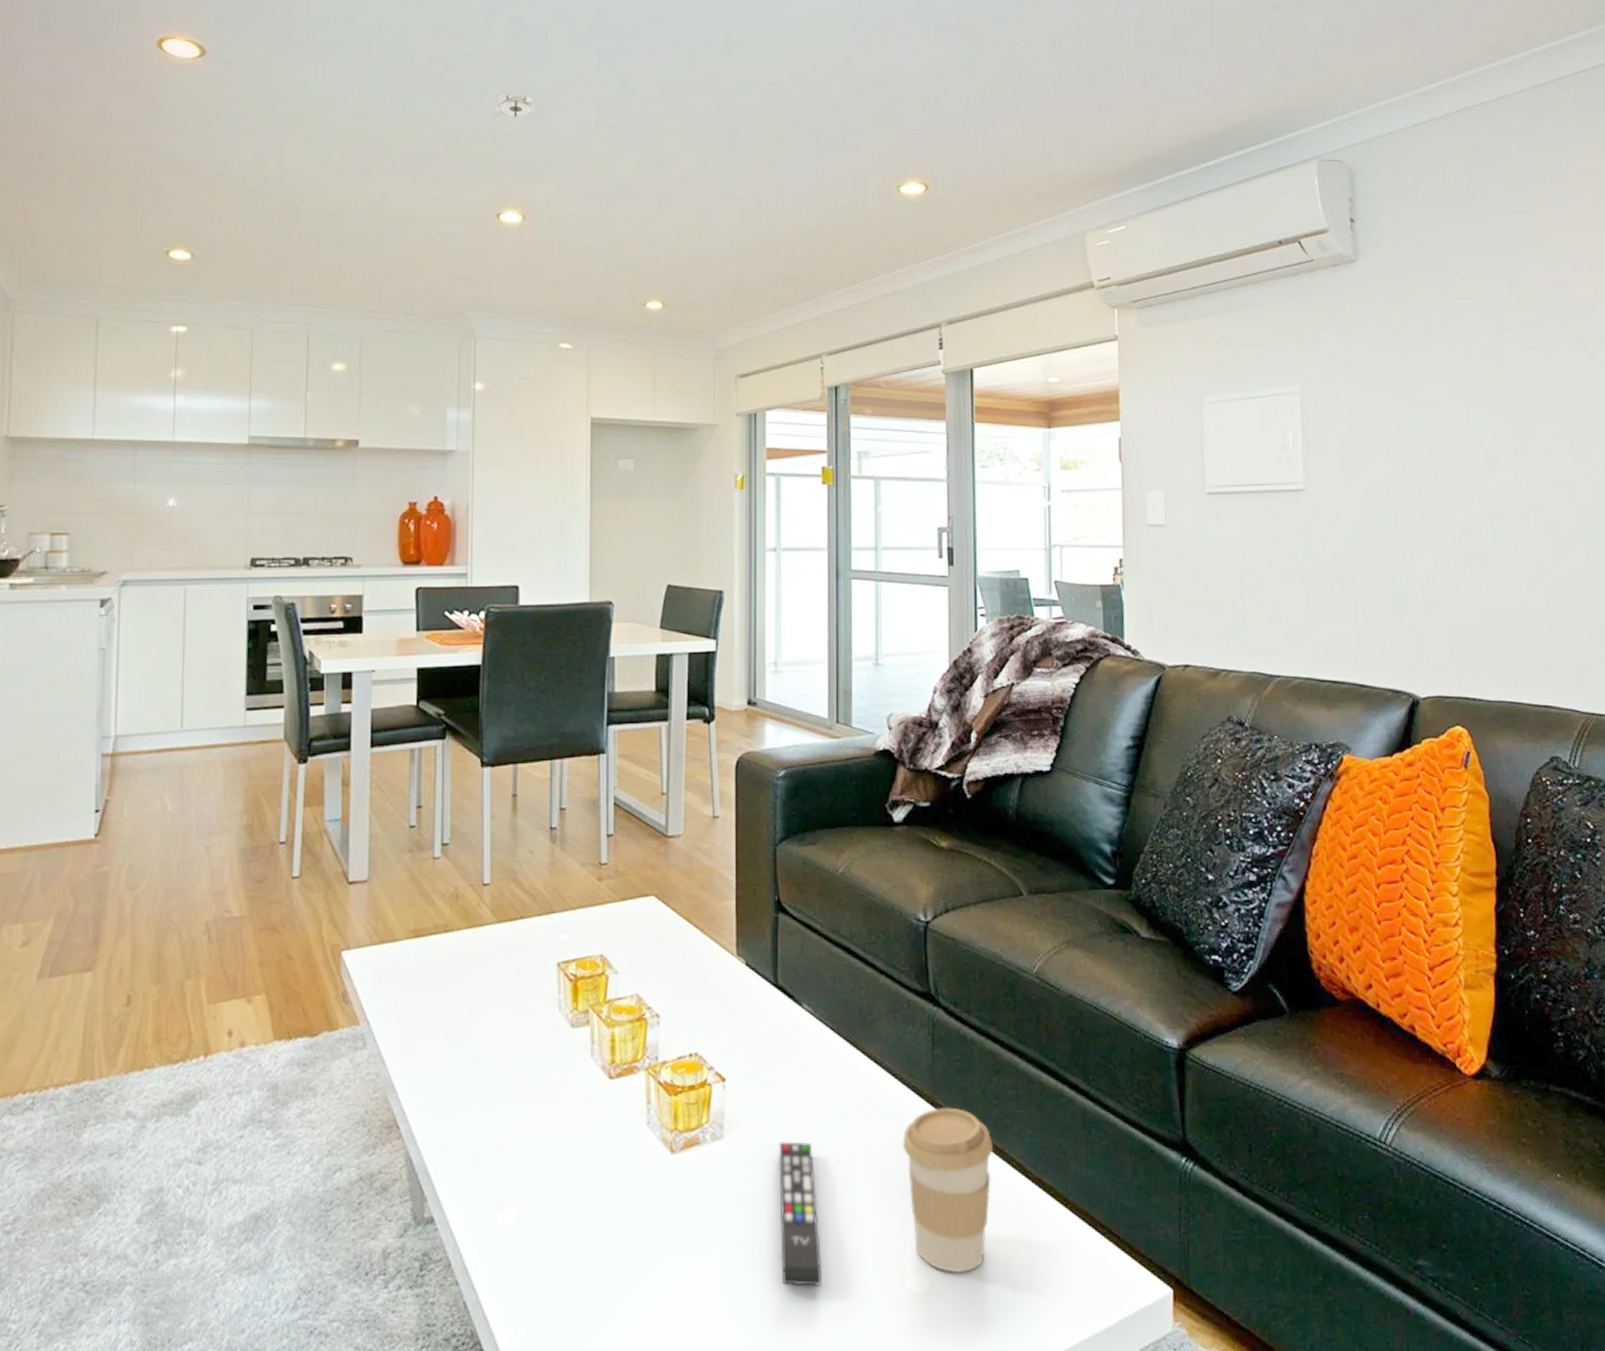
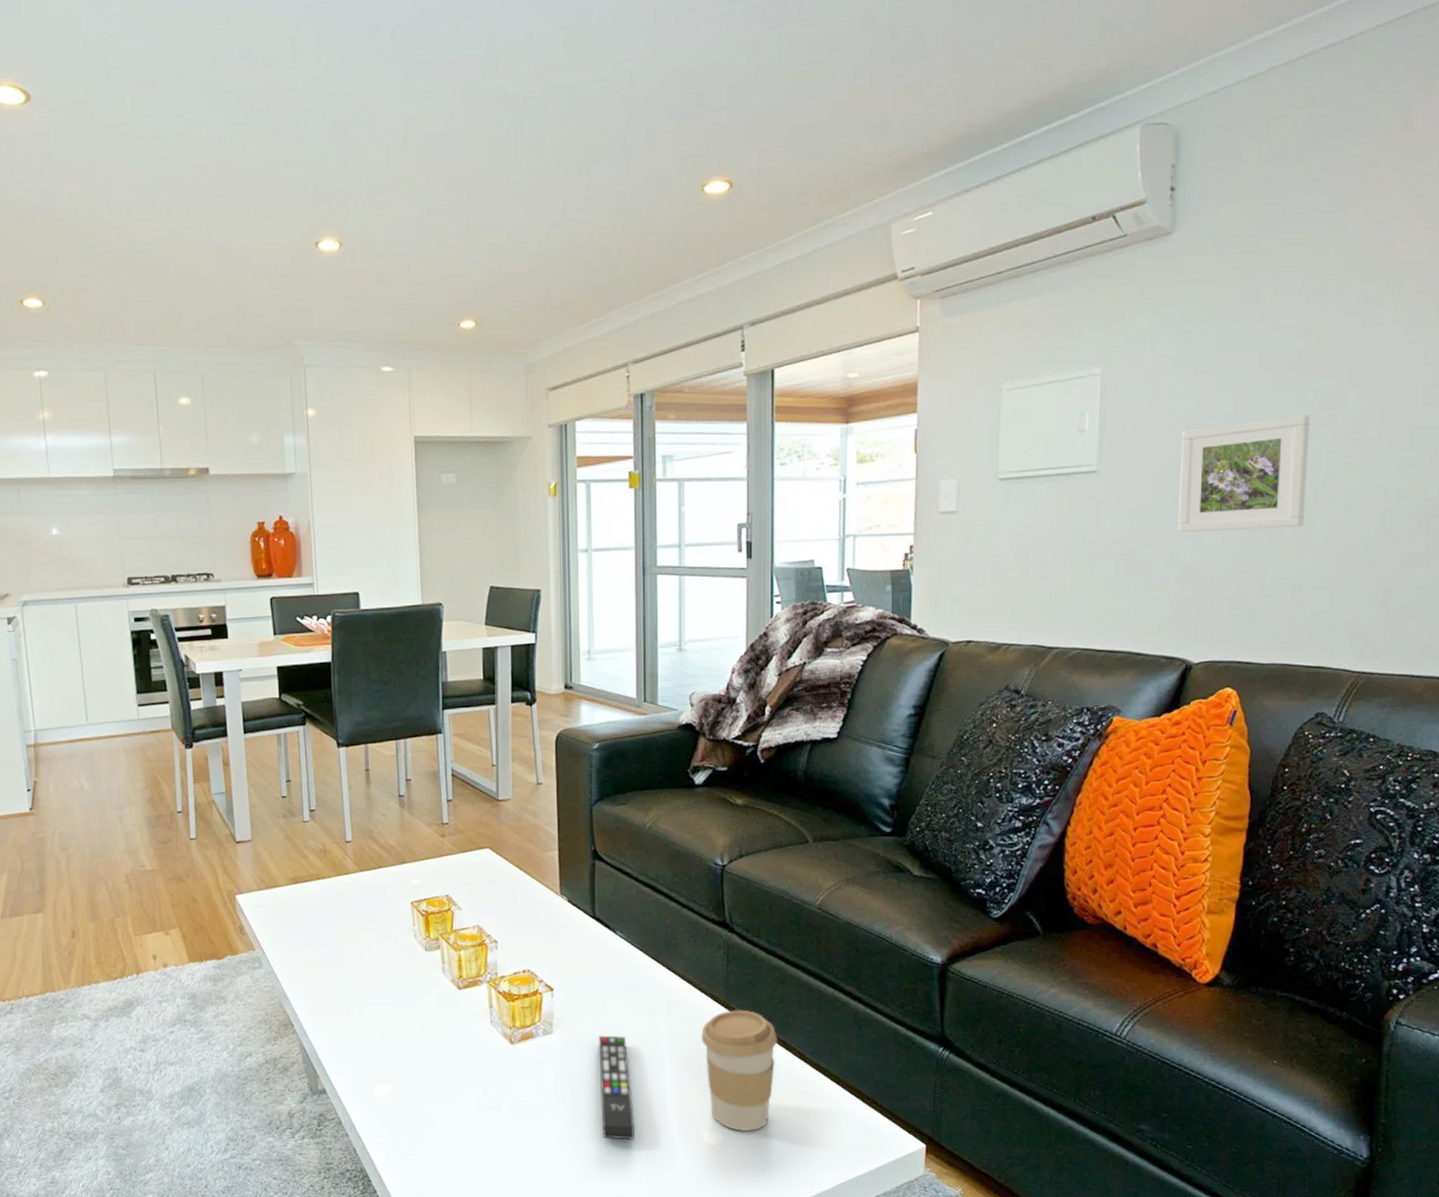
smoke detector: present [494,92,536,118] -> none [305,115,345,143]
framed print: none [1384,443,1513,557] -> present [1177,415,1310,532]

